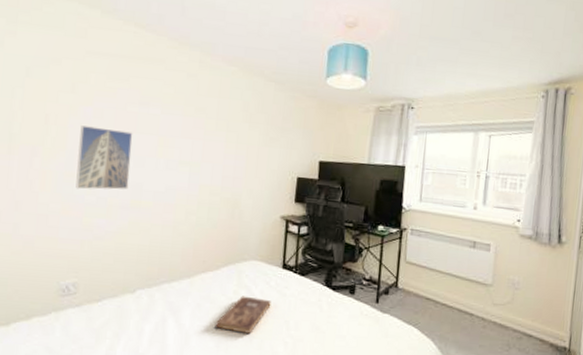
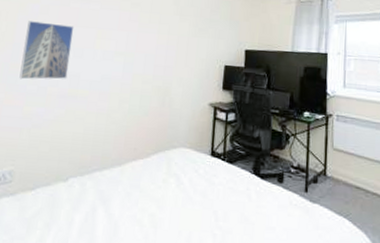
bible: present [215,296,271,334] -> none [143,184,200,225]

